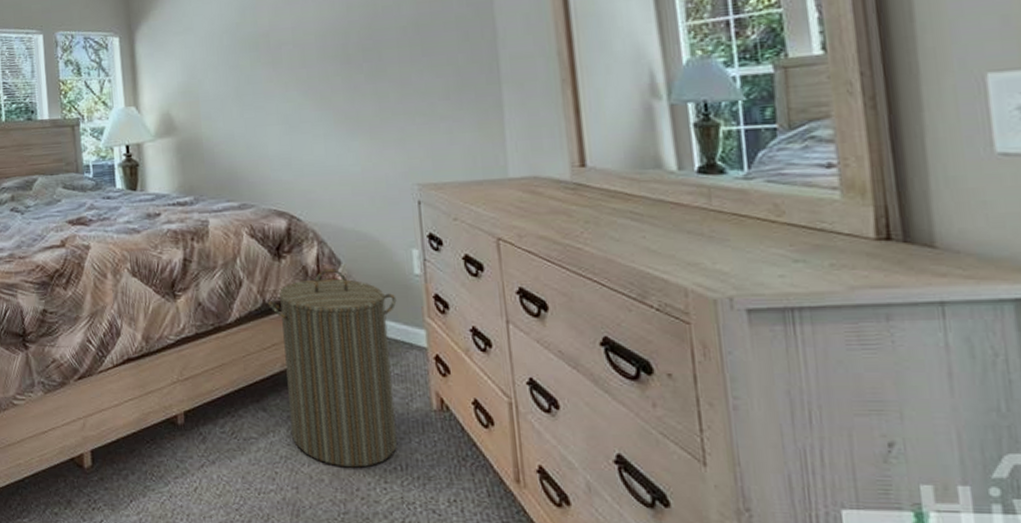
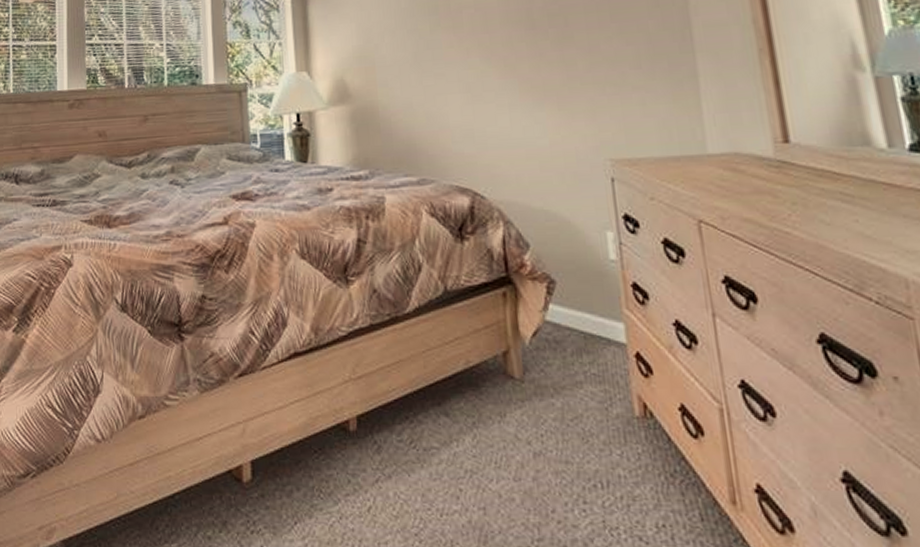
laundry hamper: present [268,269,398,468] -> none [450,252,597,485]

